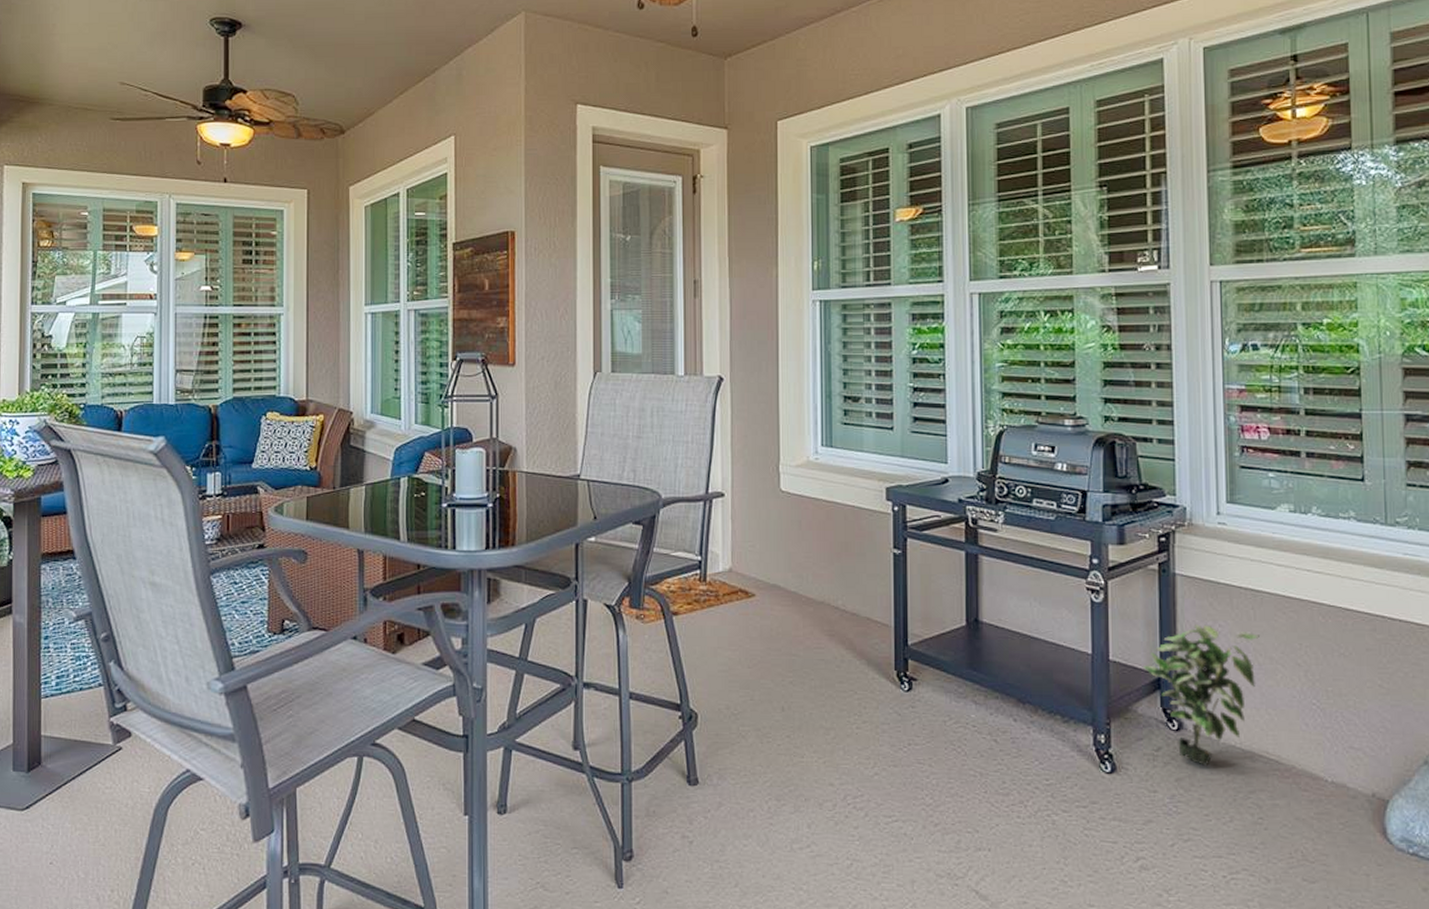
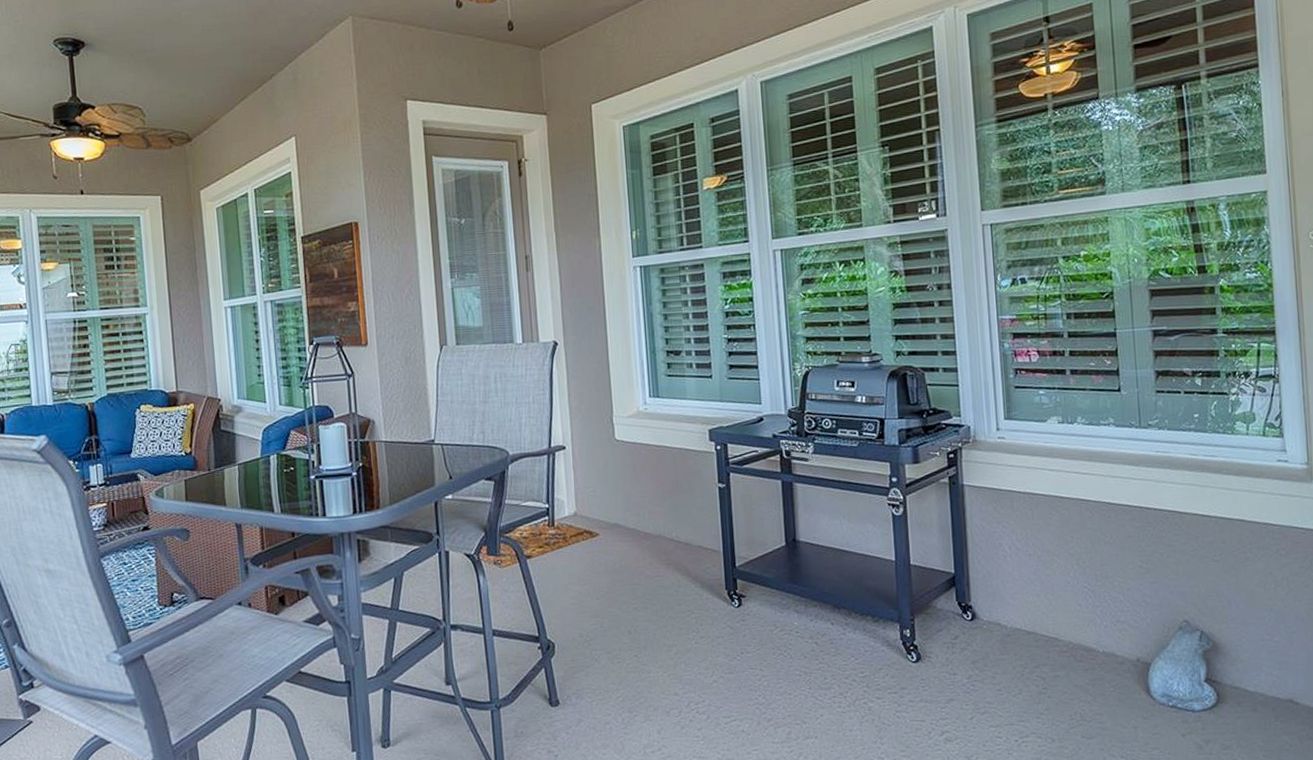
potted plant: present [1143,624,1259,766] -> none [939,527,1037,648]

